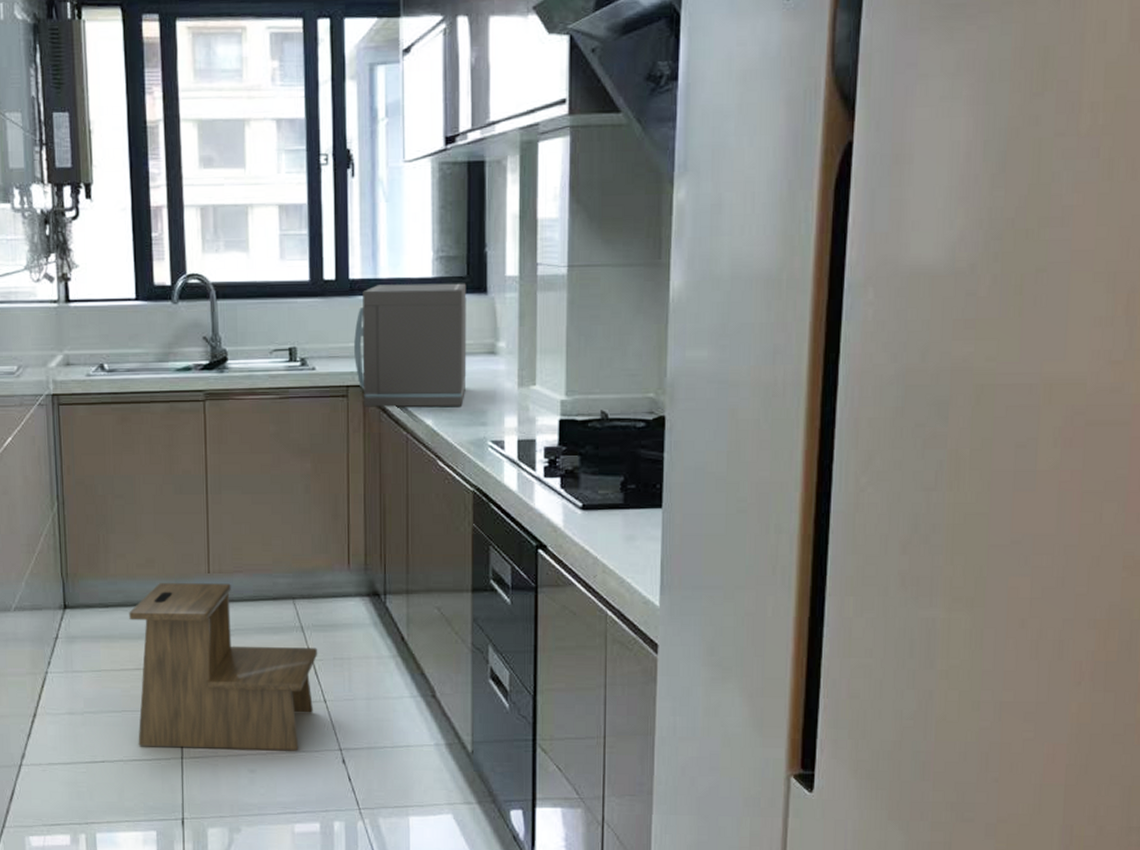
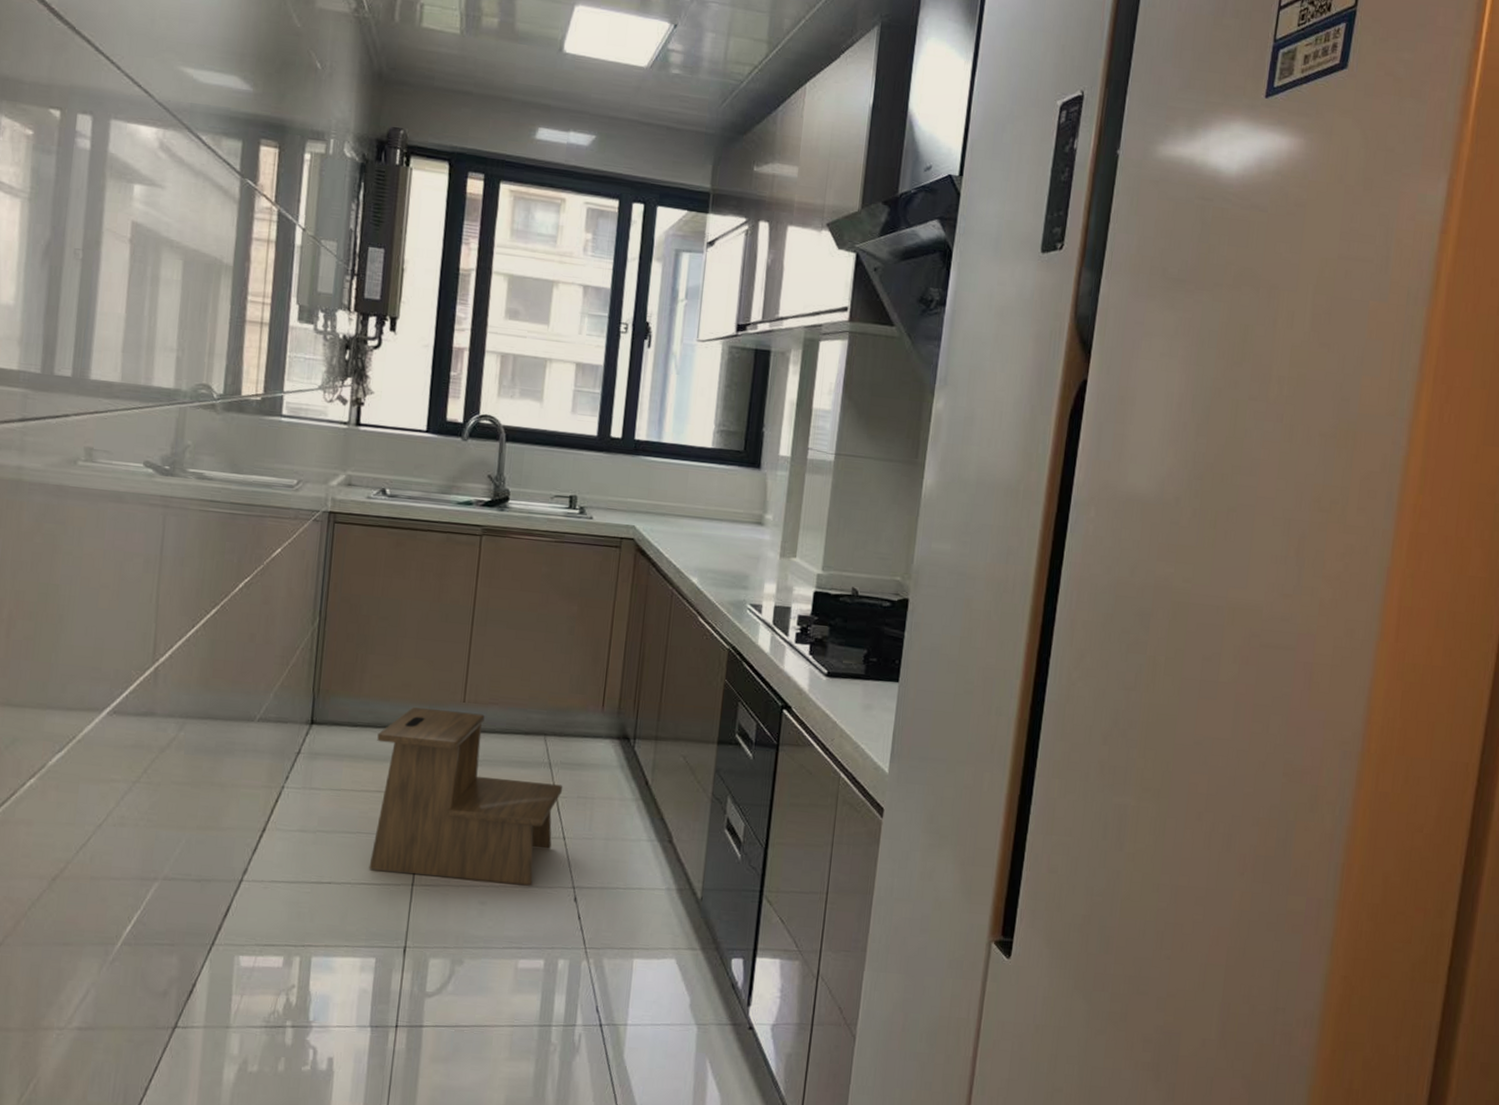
microwave: present [353,283,467,407] -> none [631,448,743,569]

